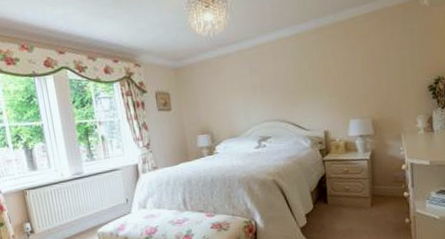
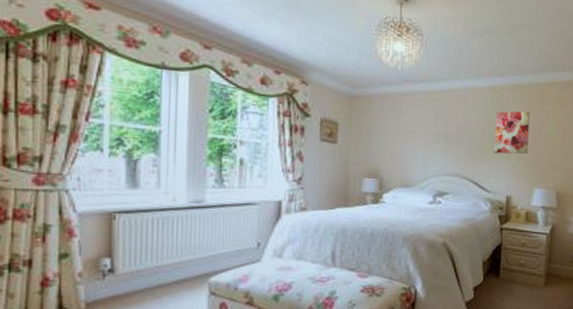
wall art: none [303,50,339,95] -> present [493,111,530,154]

